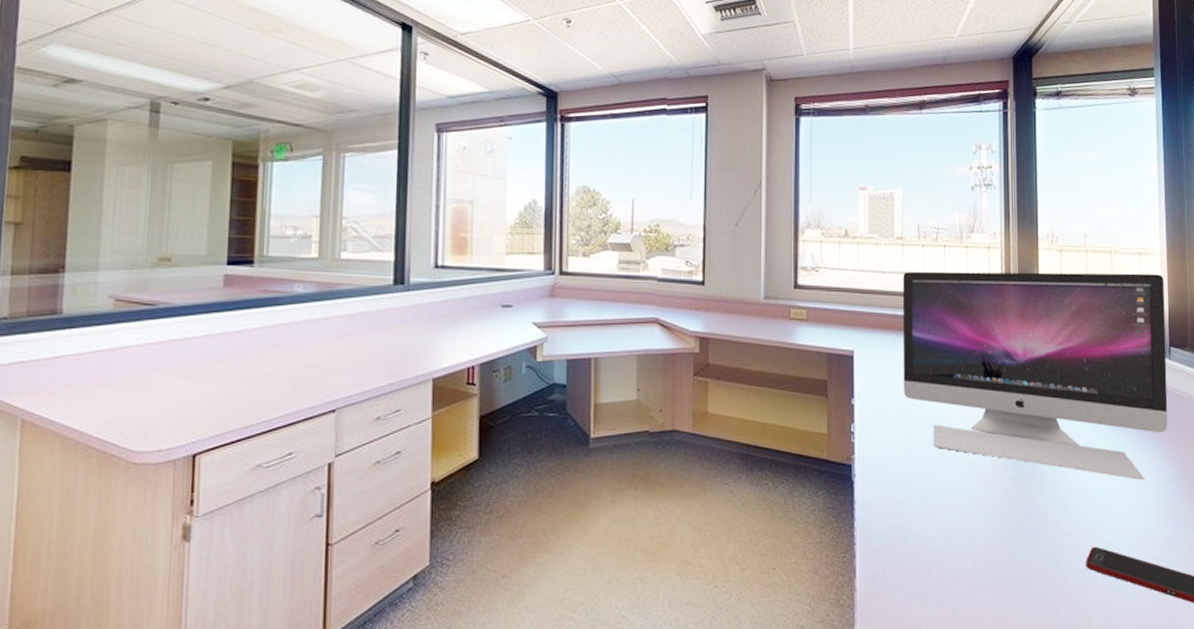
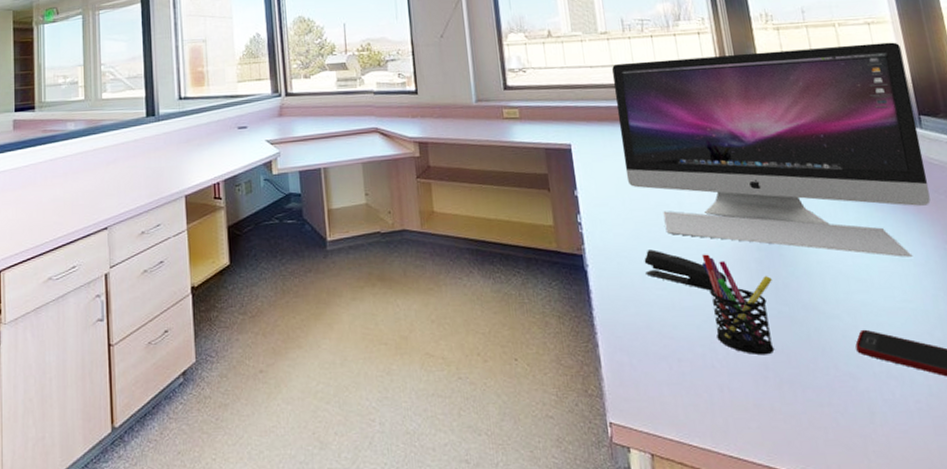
stapler: none [909,462,987,508] -> present [644,249,734,293]
pen holder: none [963,469,1022,569] -> present [701,254,775,356]

